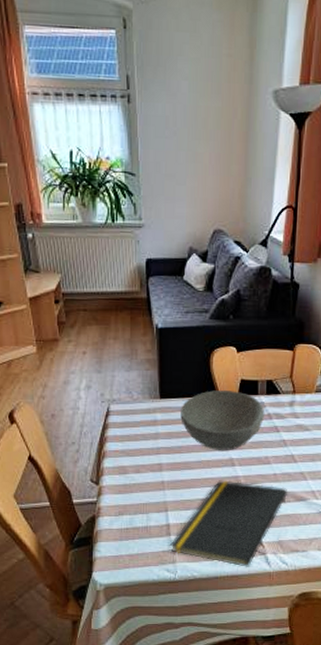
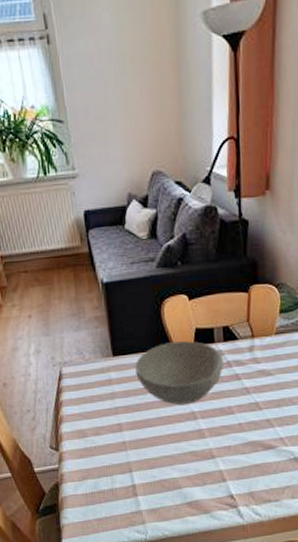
notepad: present [170,480,288,567] -> none [138,435,256,522]

